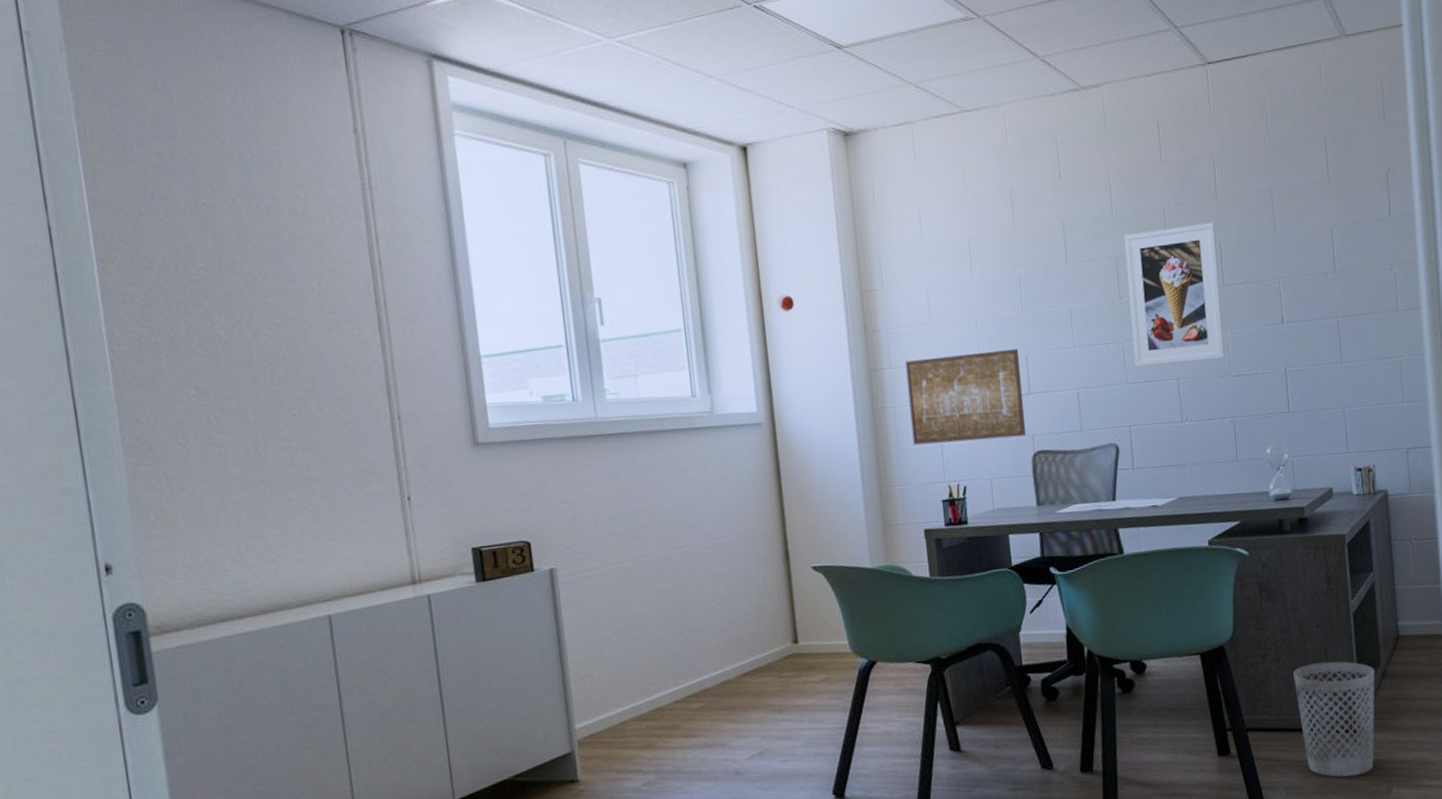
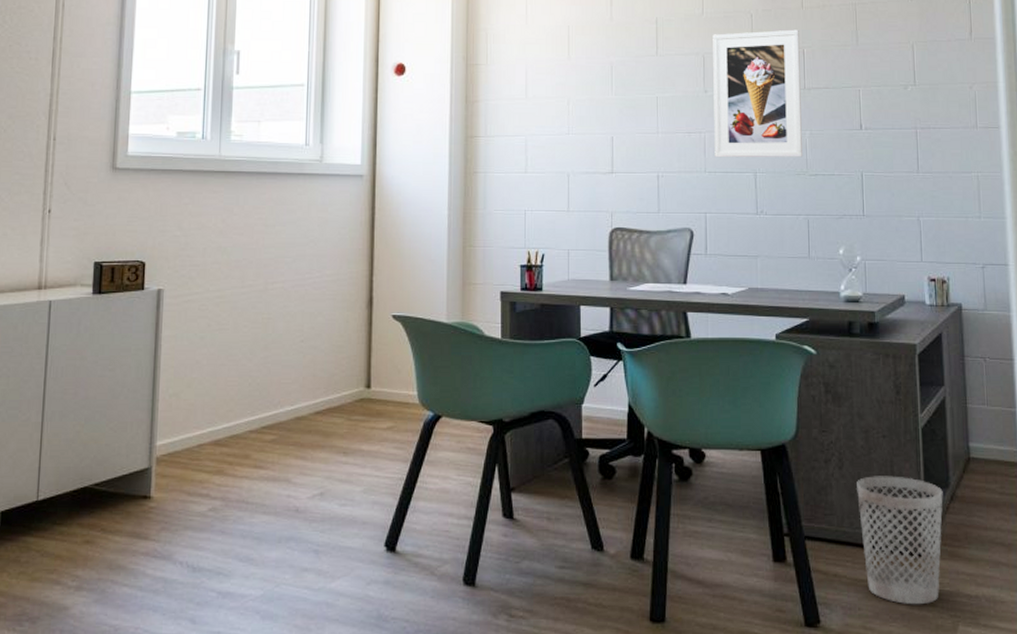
wall art: present [905,349,1027,445] -> none [499,129,606,212]

